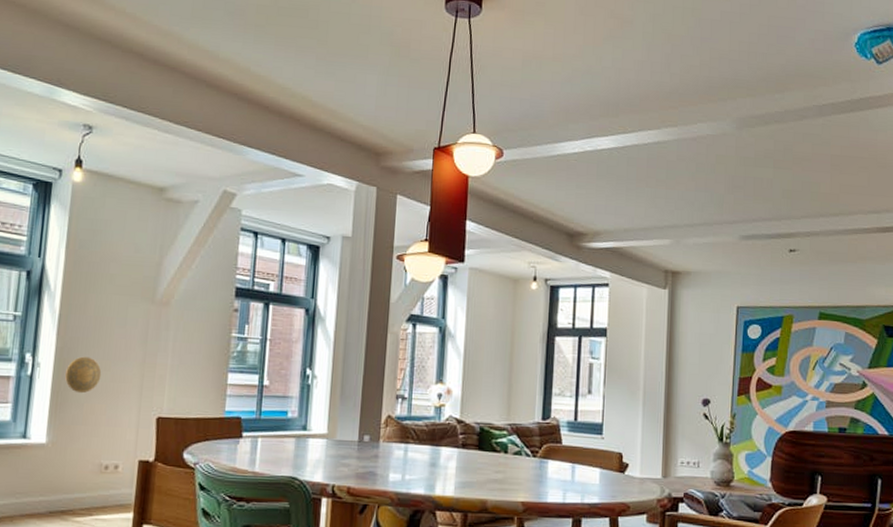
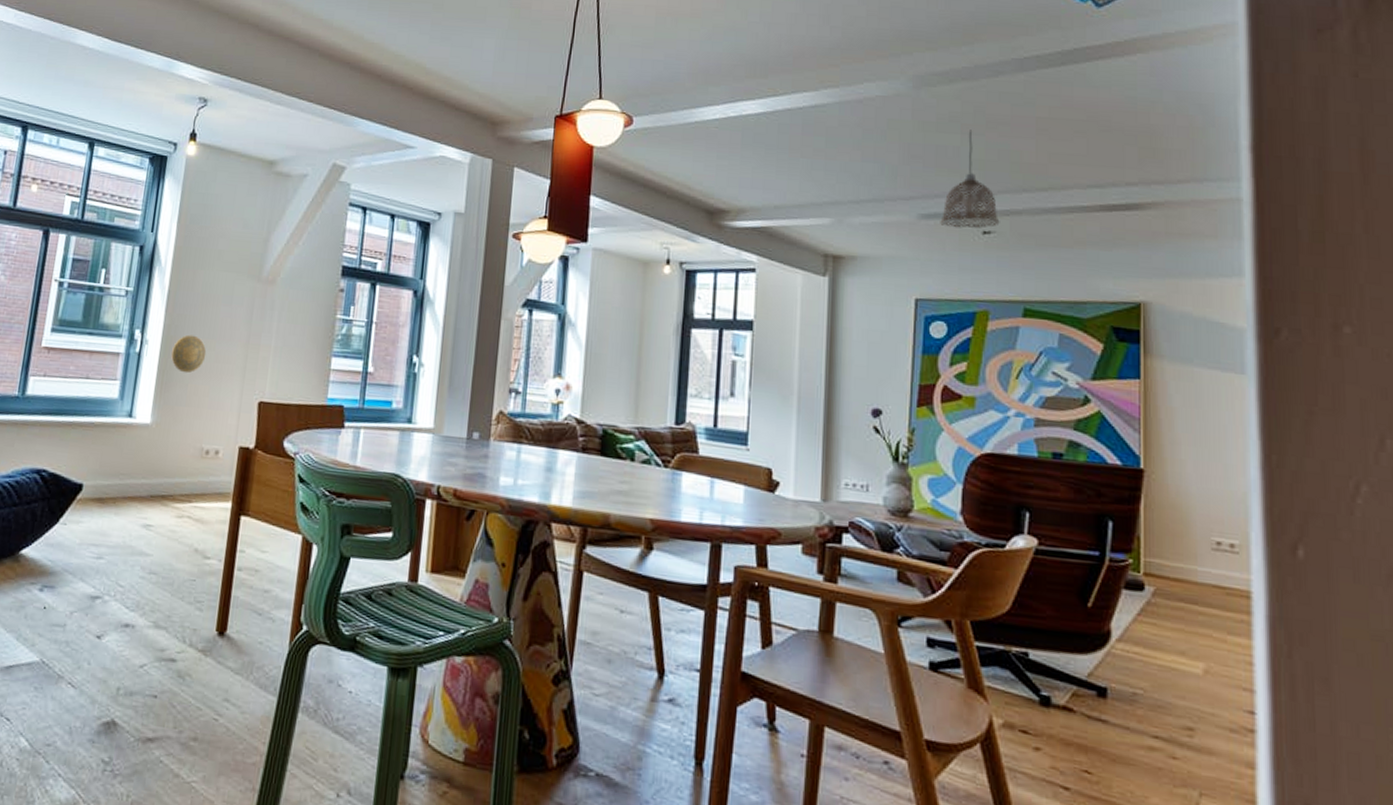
pendant lamp: none [756,164,802,247] -> present [940,129,1000,228]

